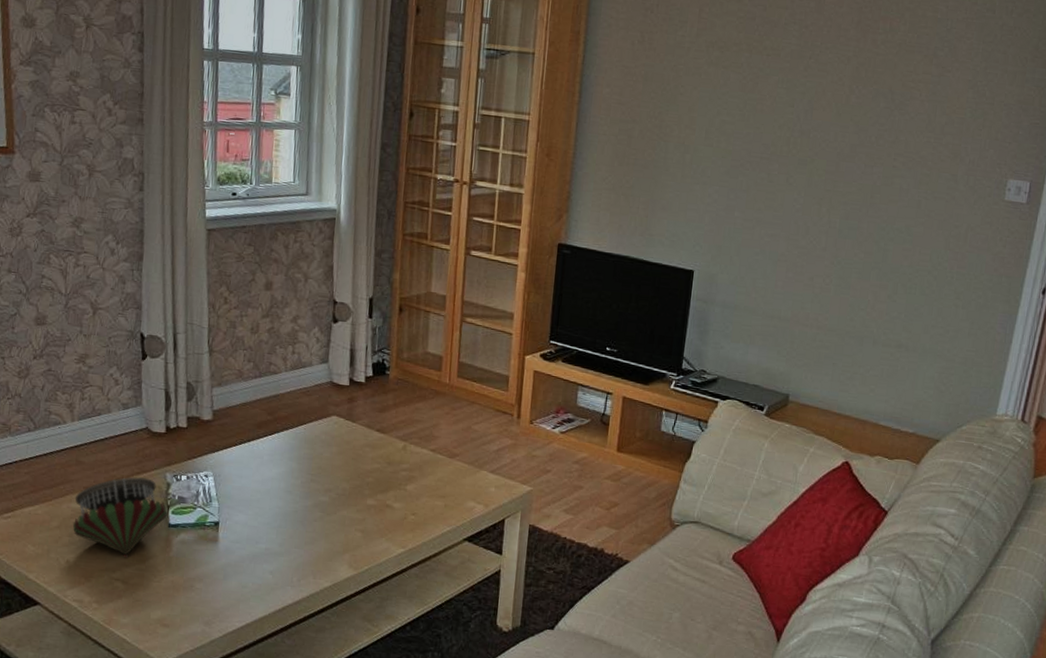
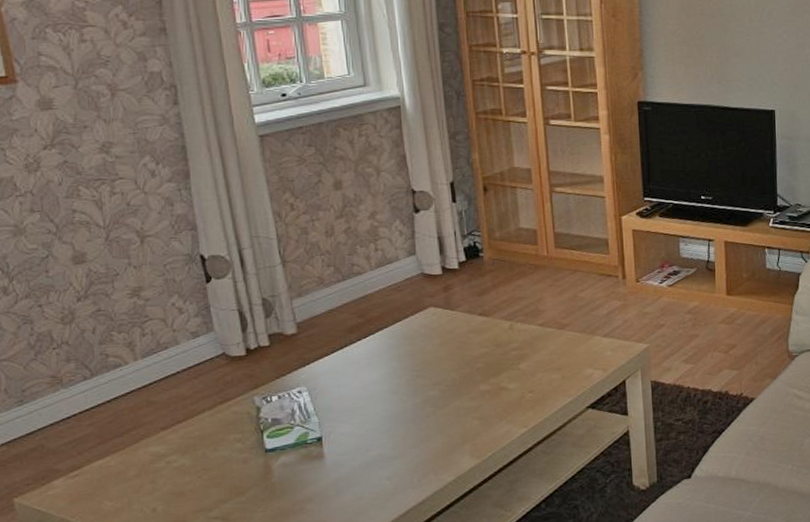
drum: present [72,477,168,558] -> none [151,406,262,494]

